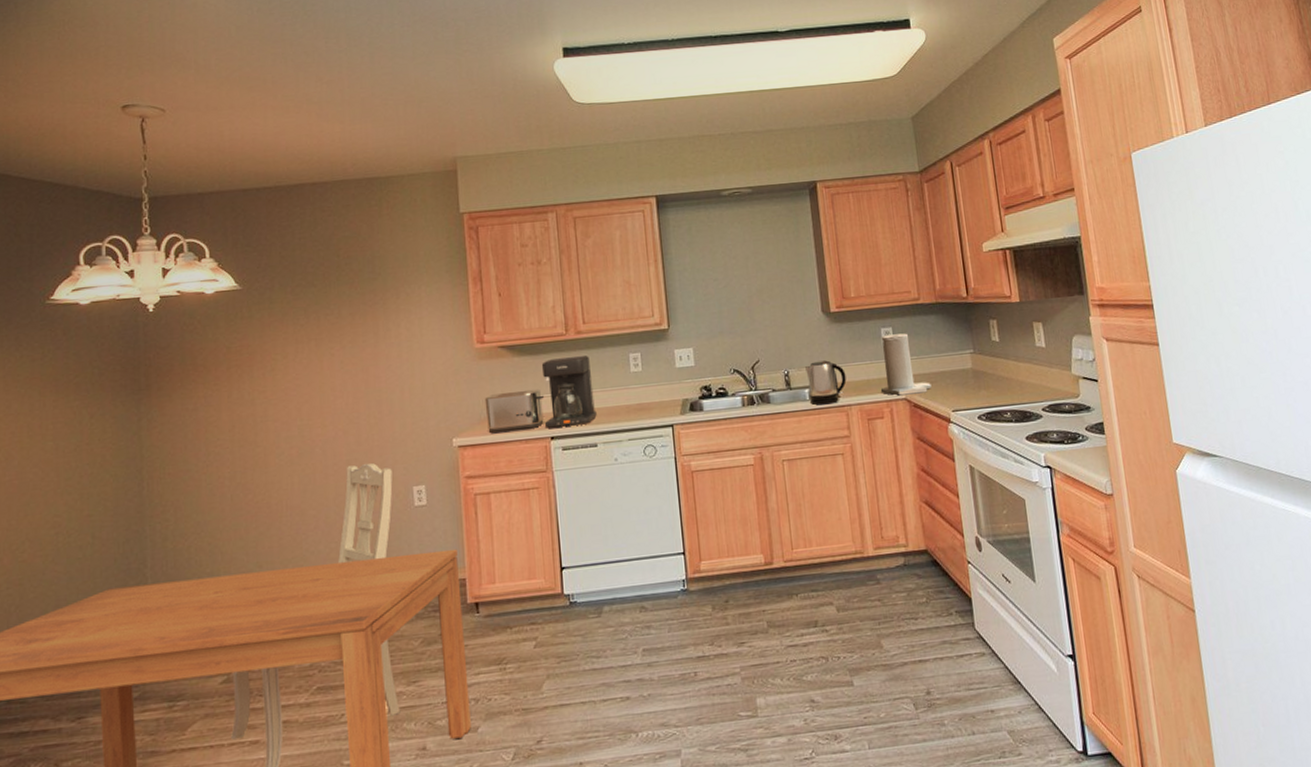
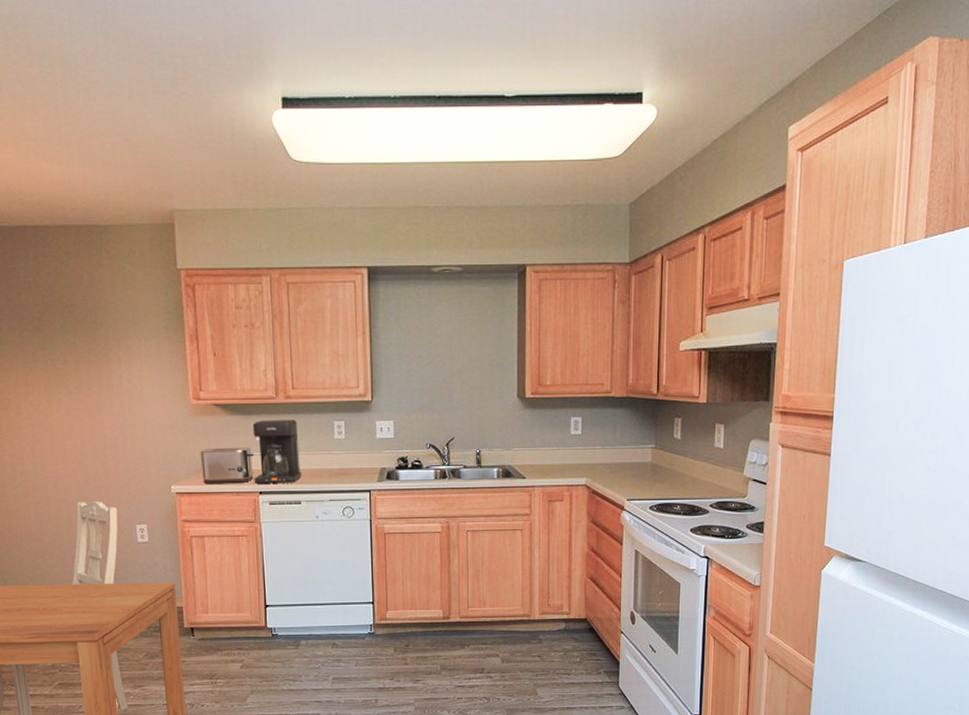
kettle: present [805,360,847,405] -> none [496,443,533,484]
paper towel: present [880,333,932,396] -> none [563,424,611,482]

